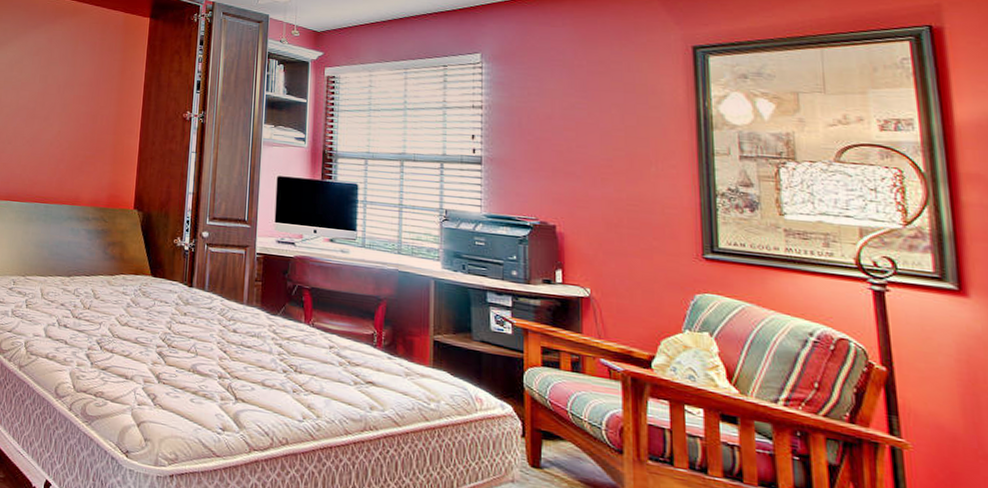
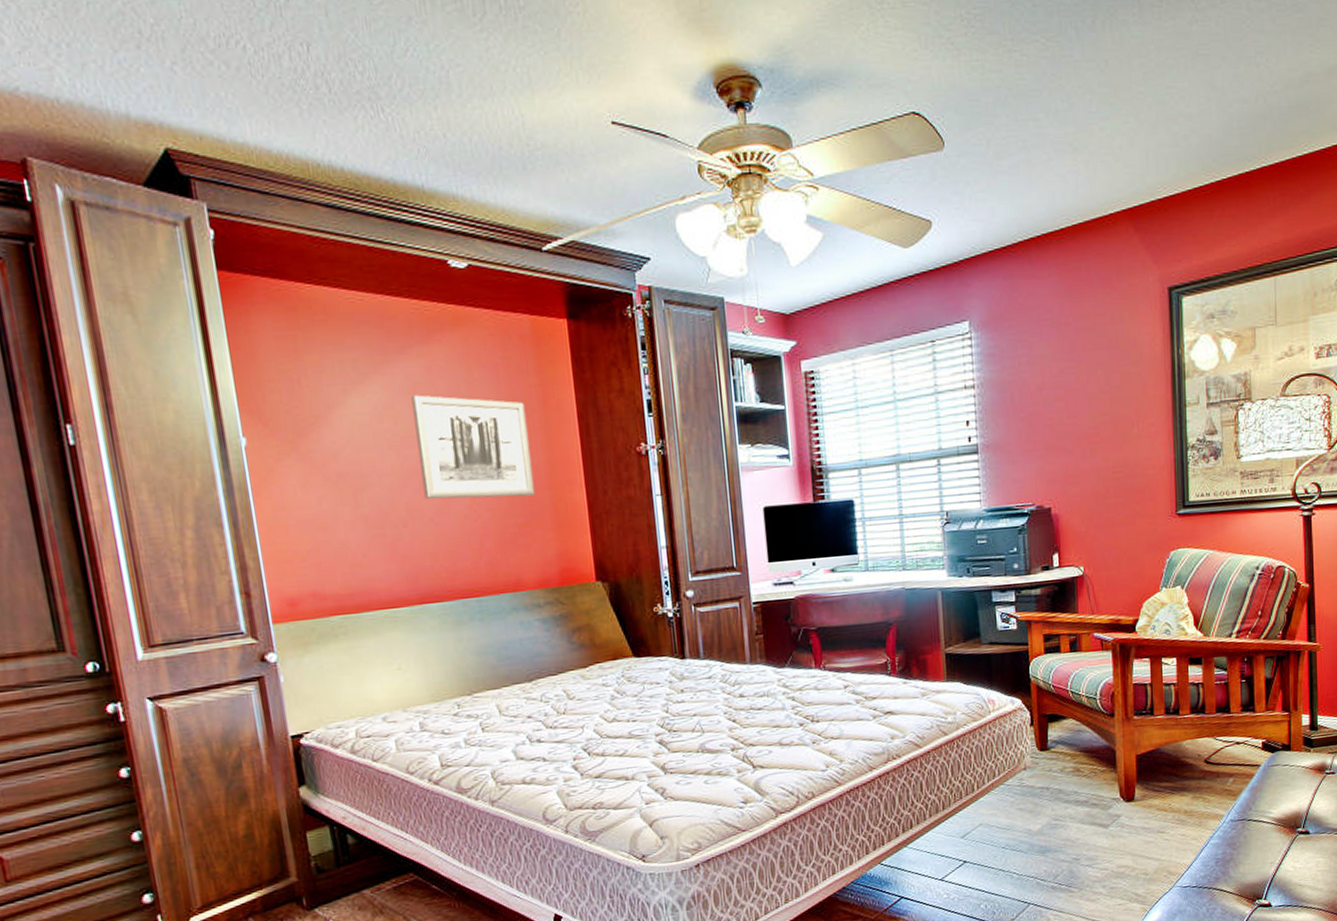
wall art: none [27,56,109,137] -> present [411,395,536,499]

